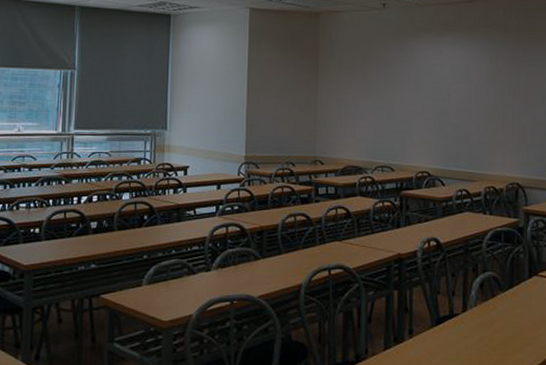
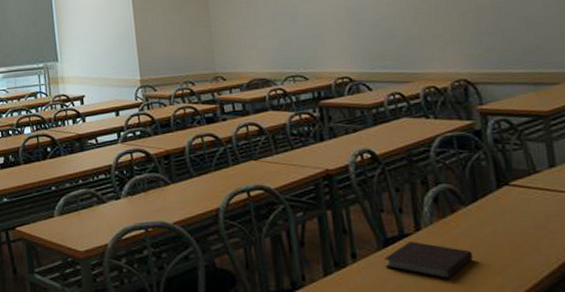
notebook: none [435,321,503,354] -> present [385,241,473,279]

